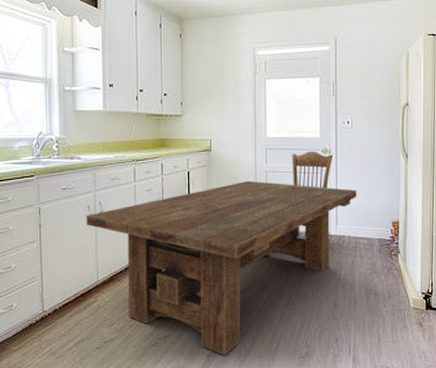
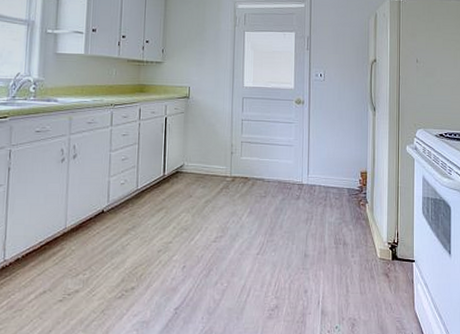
dining table: present [86,180,357,355] -> none [58,128,328,308]
dining chair: present [292,152,334,188] -> none [267,102,307,138]

